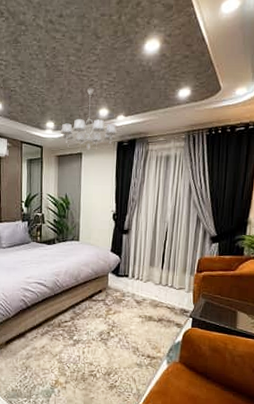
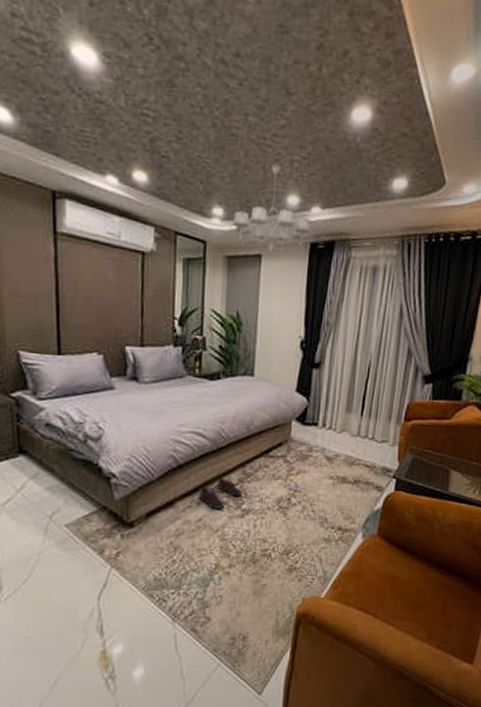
shoe: none [42,315,74,339] -> present [199,477,243,509]

